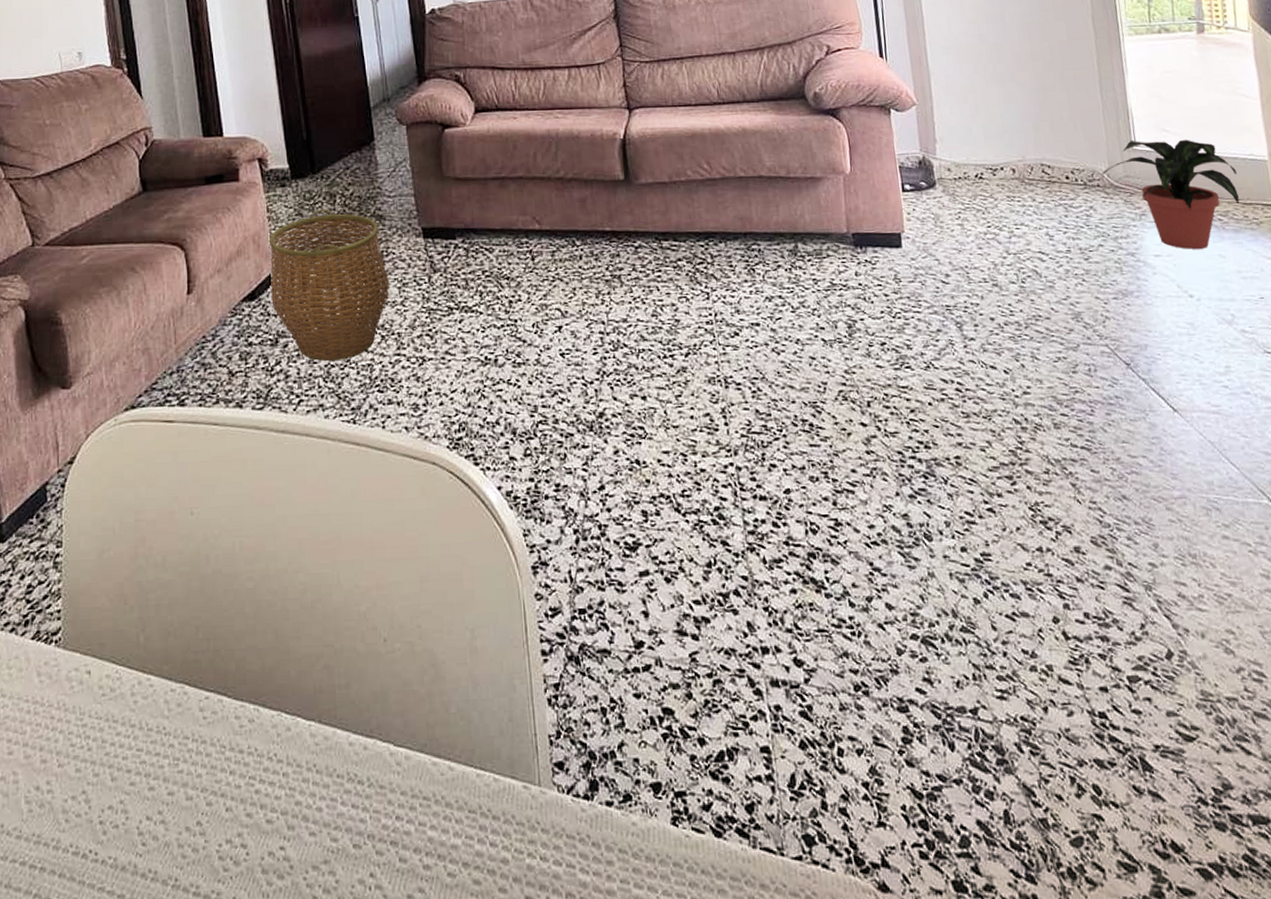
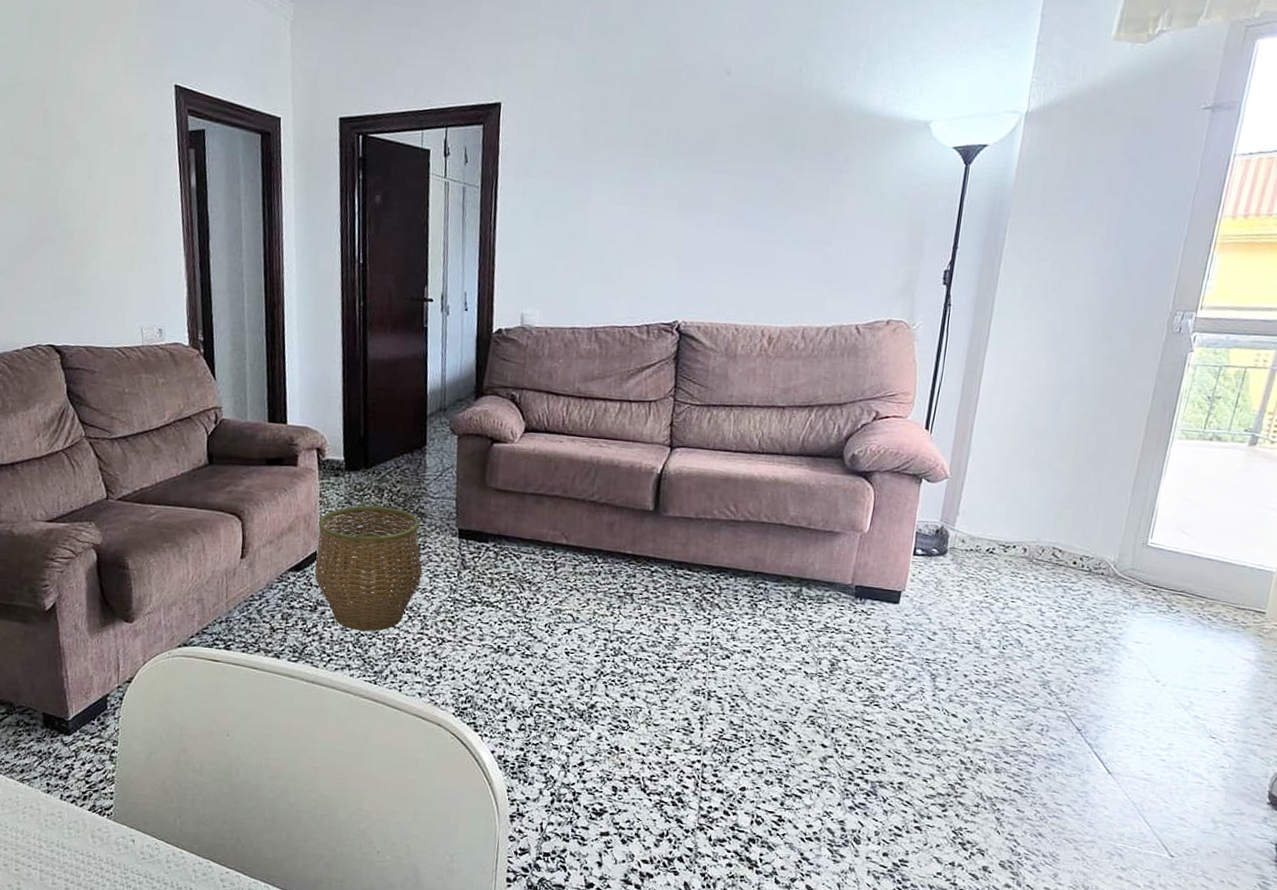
potted plant: present [1102,139,1240,249] -> none [1110,537,1241,642]

